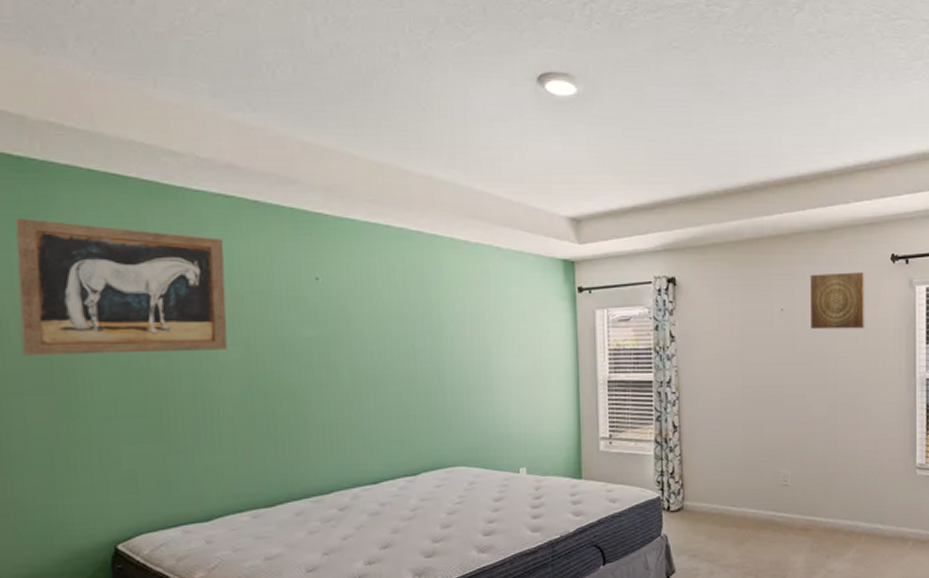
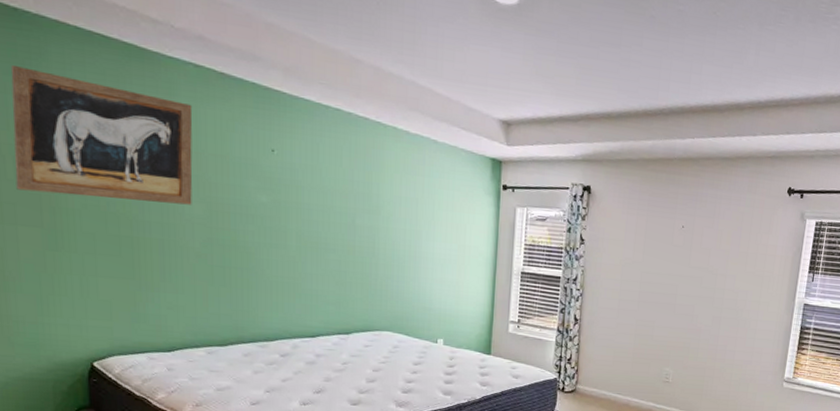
wall art: present [810,272,865,330] -> none [707,197,762,253]

